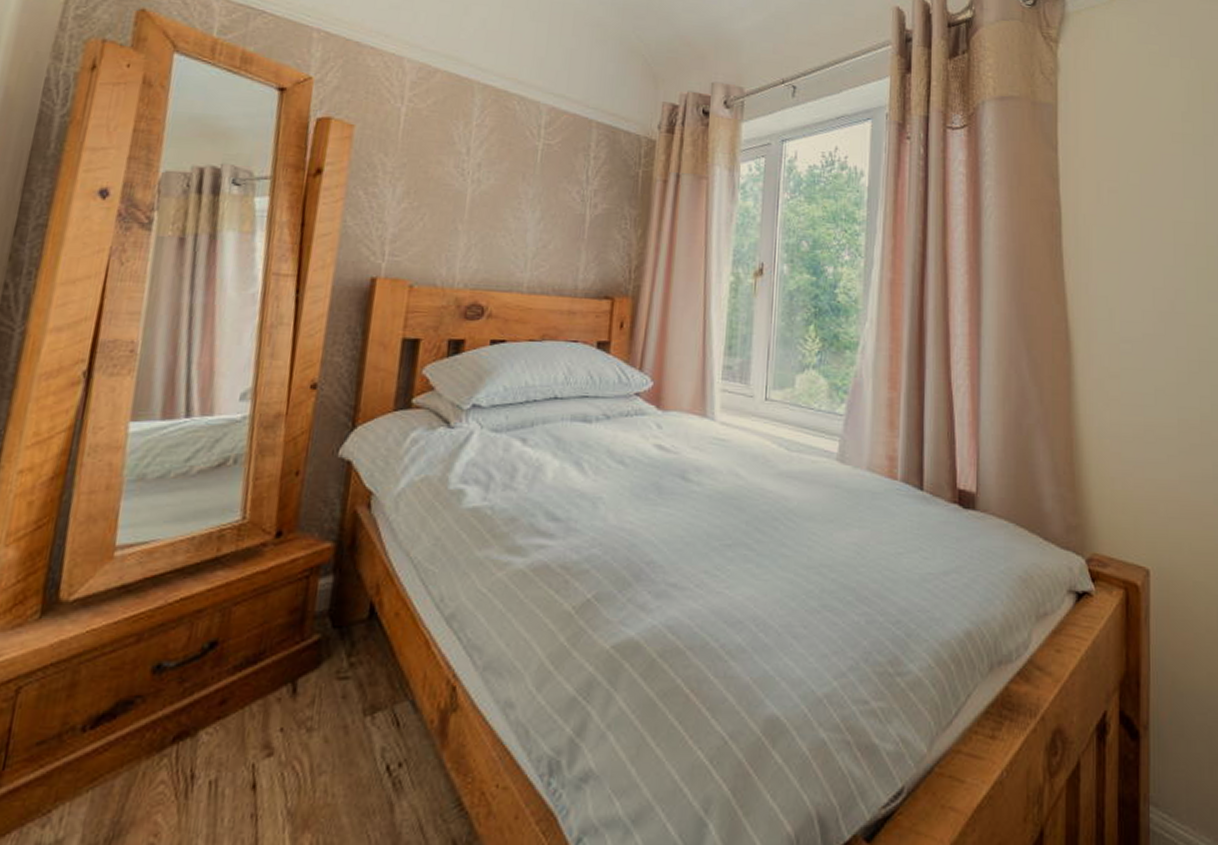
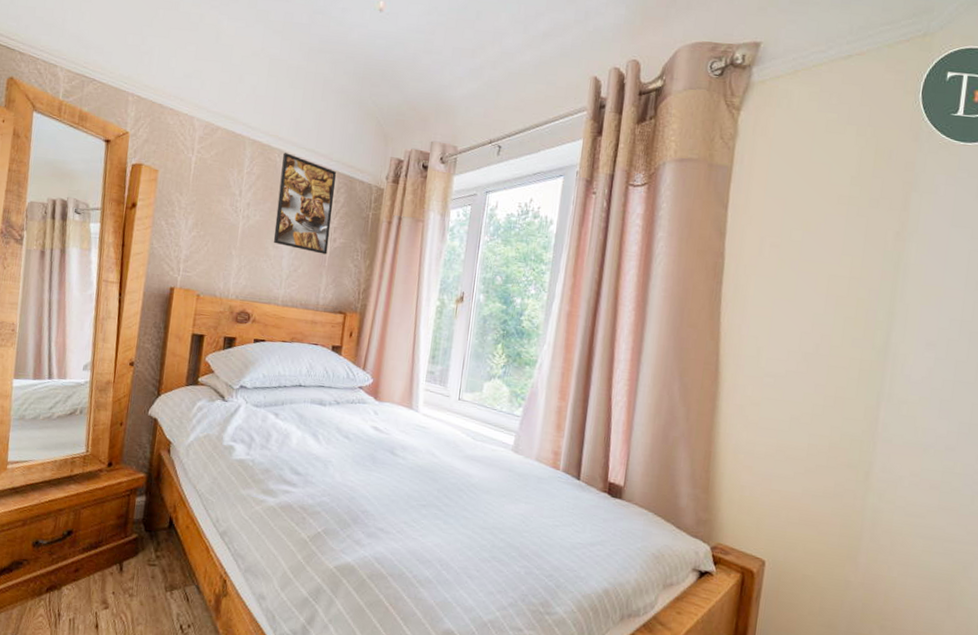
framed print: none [513,99,594,225] -> present [273,153,336,255]

